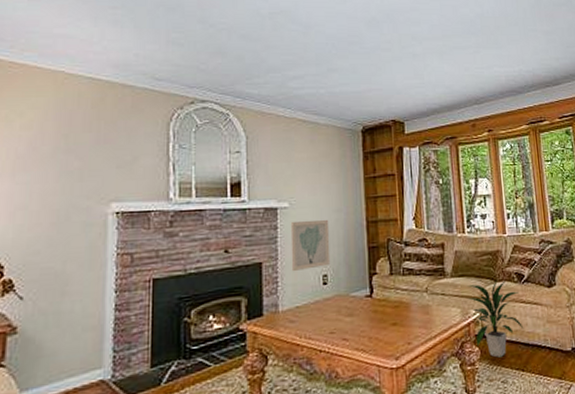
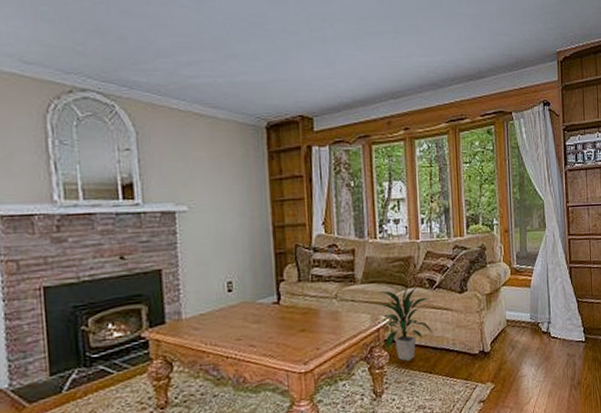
wall art: present [290,219,331,272] -> none [190,224,235,279]

